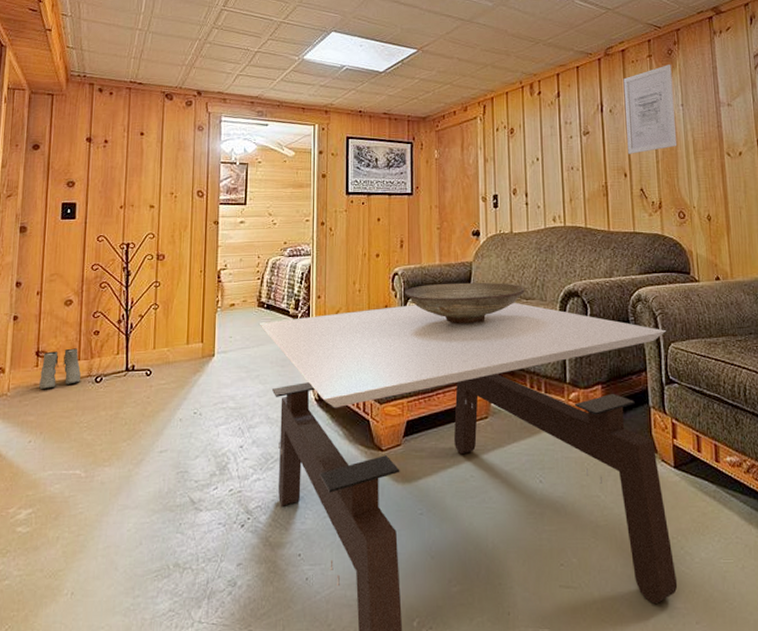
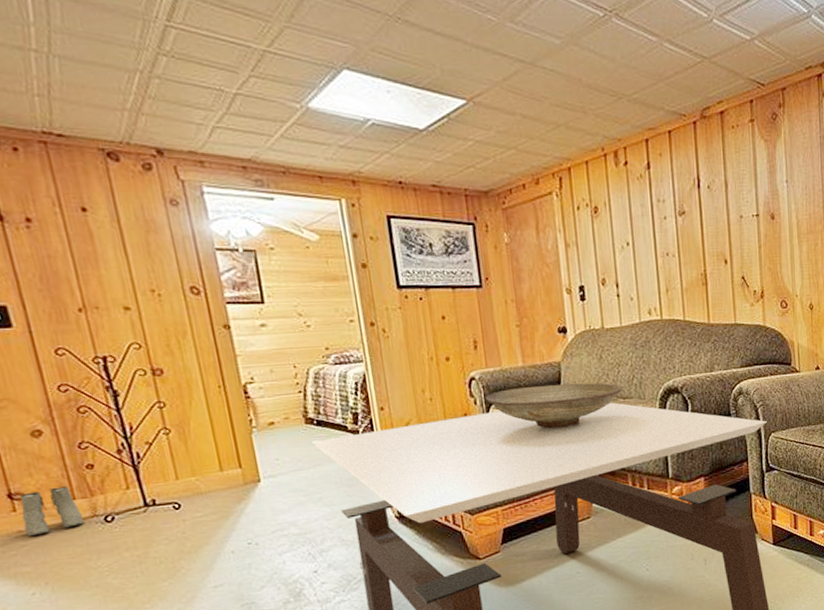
wall art: present [623,65,677,154] -> none [722,132,781,238]

